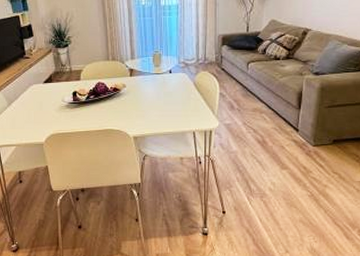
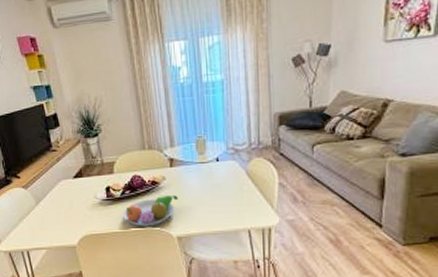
fruit bowl: none [87,100,136,128] -> present [123,194,178,227]

